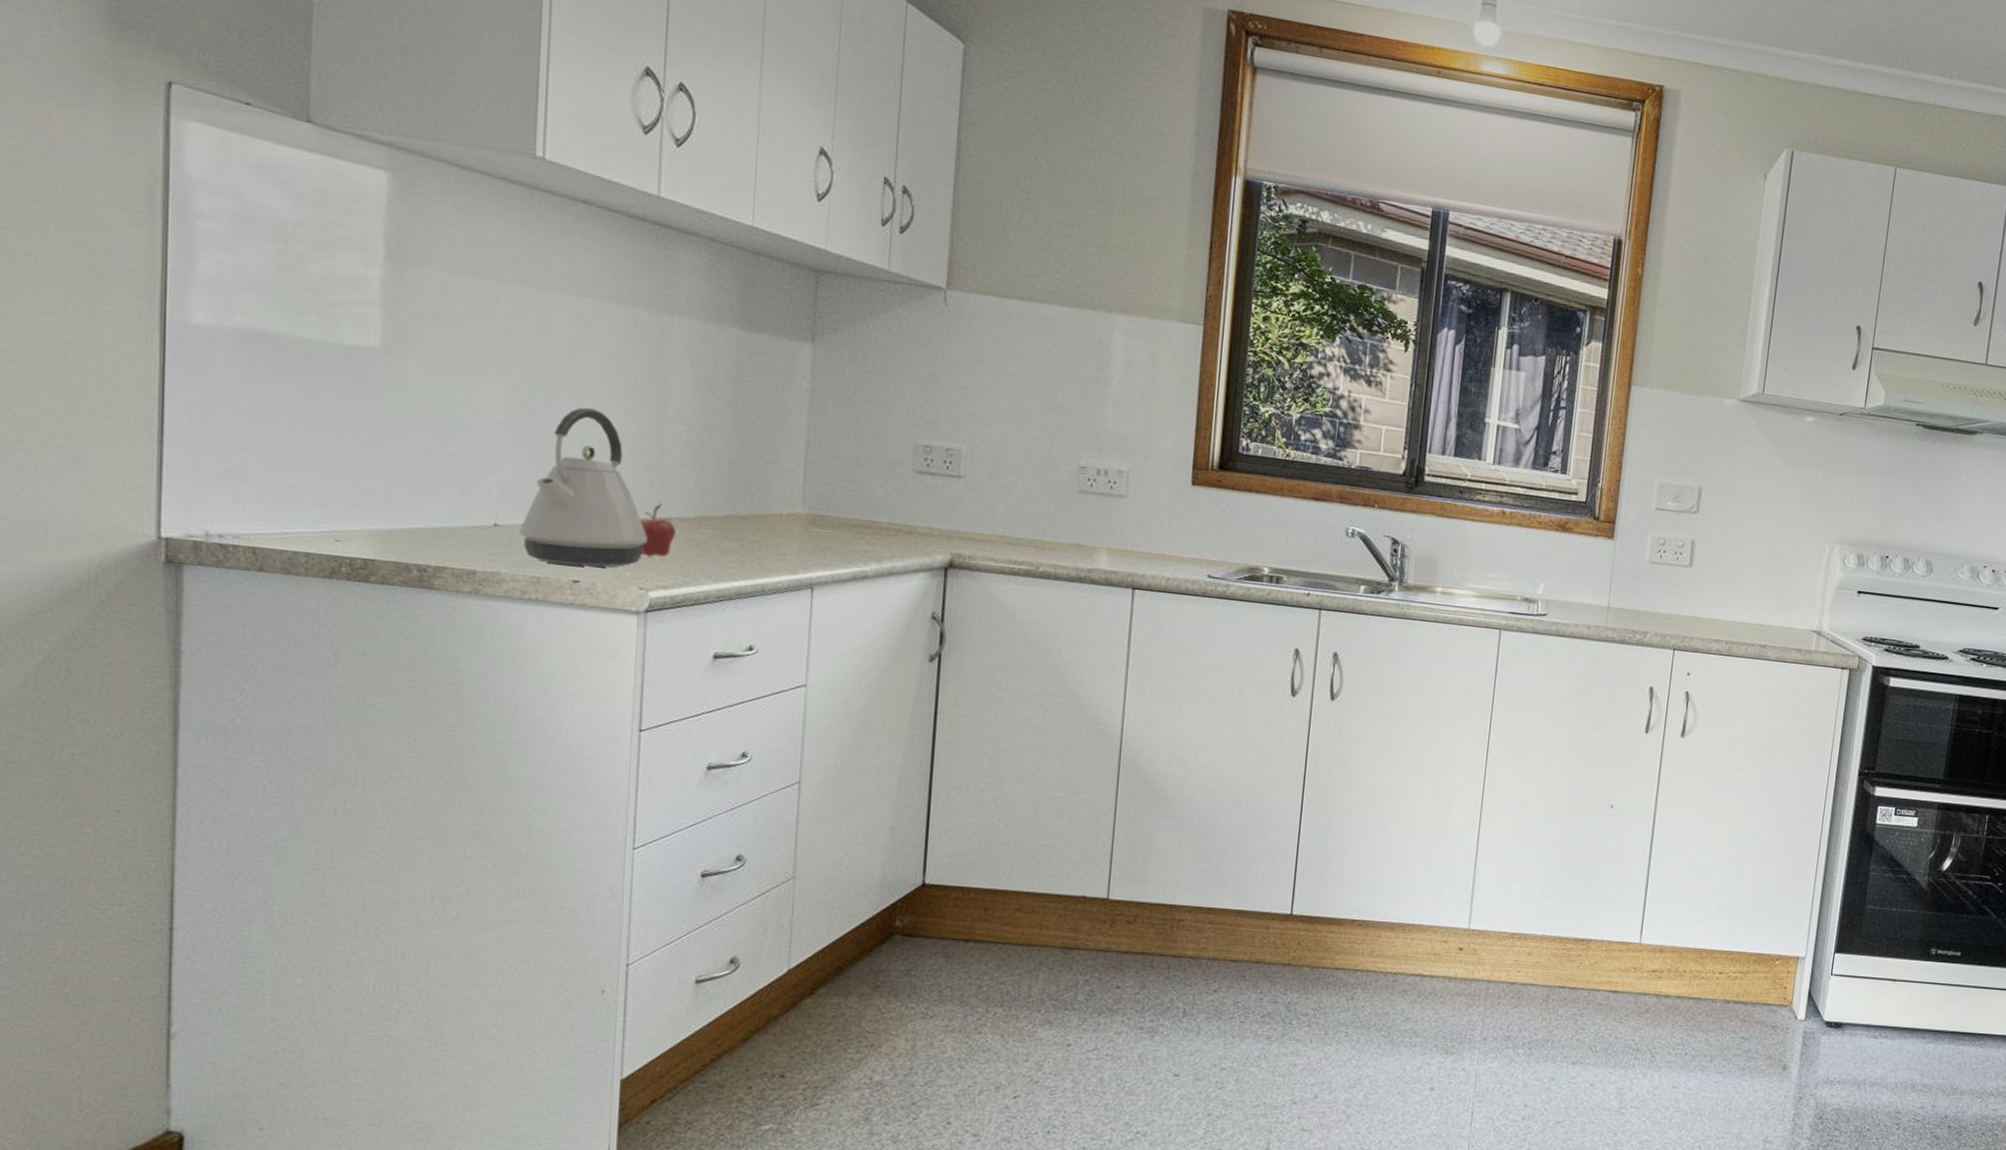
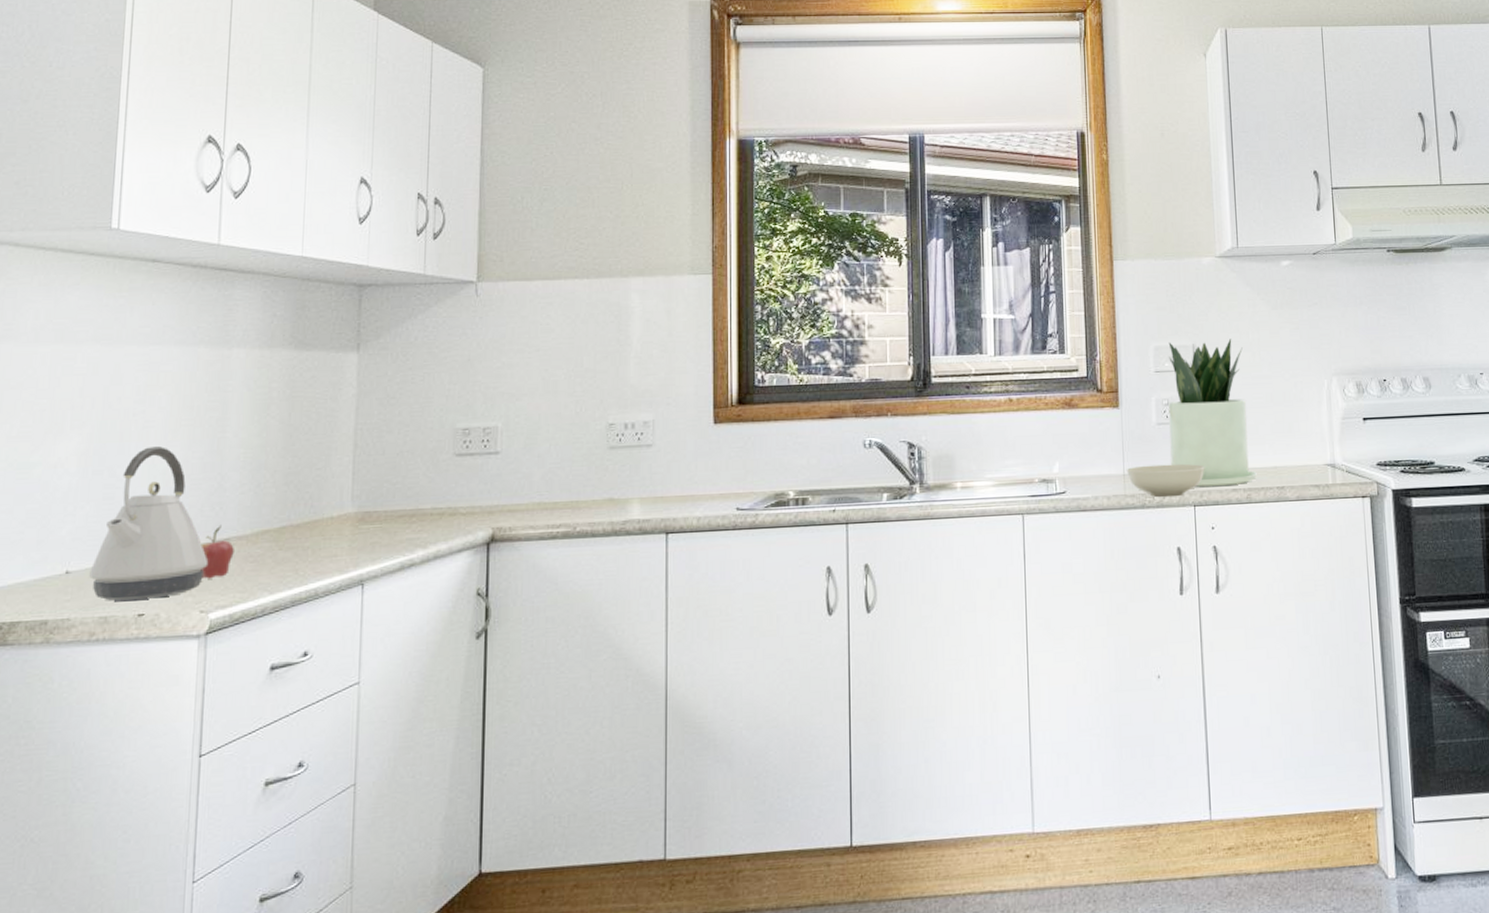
bowl: none [1611,601,1692,638] -> present [1126,463,1206,498]
planter: none [1656,481,1750,636] -> present [1168,338,1258,487]

